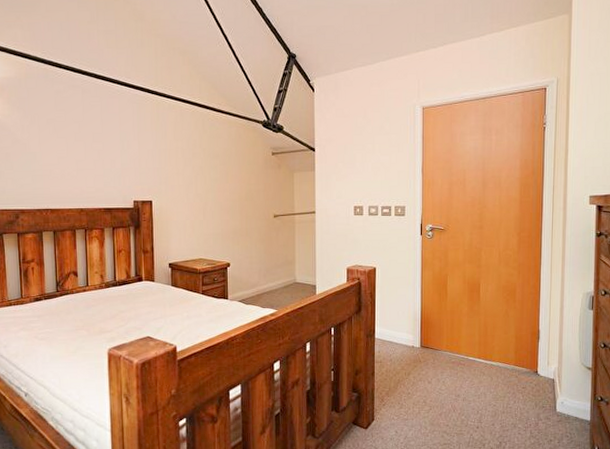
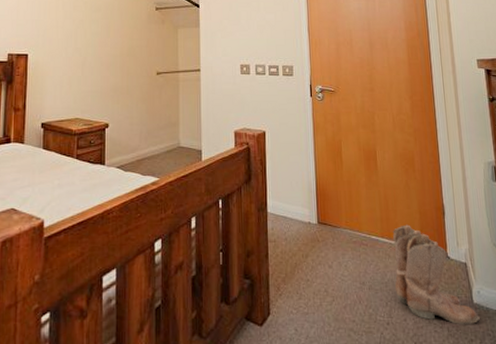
boots: none [486,347,560,428] -> present [393,224,480,324]

